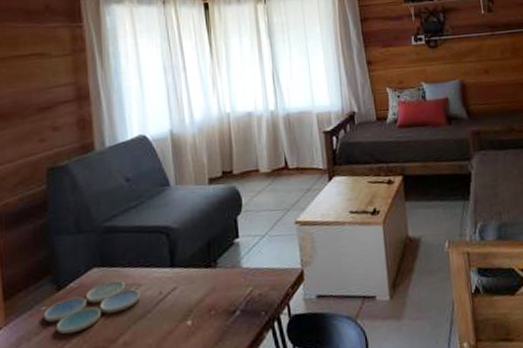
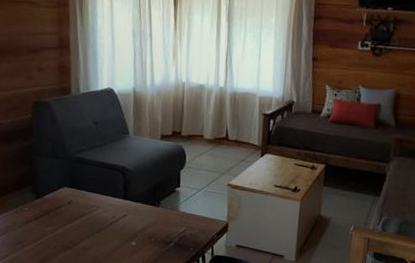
drink coaster: present [43,280,140,335] -> none [25,200,98,232]

